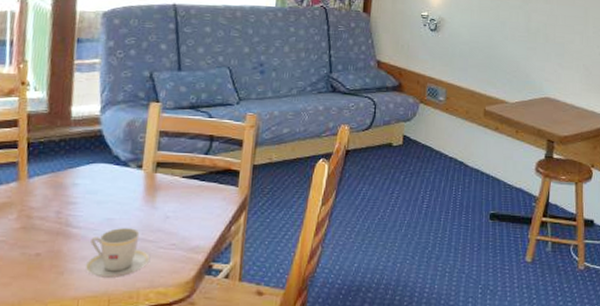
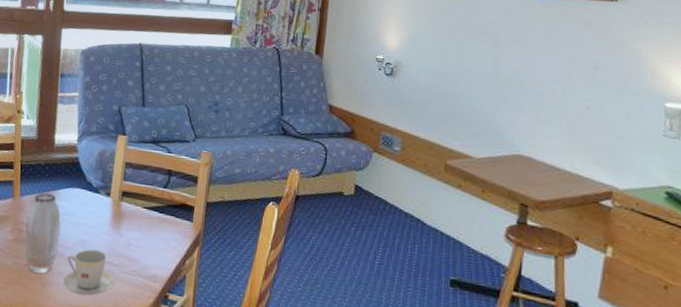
vase: none [35,171,82,261] -> present [24,193,61,274]

